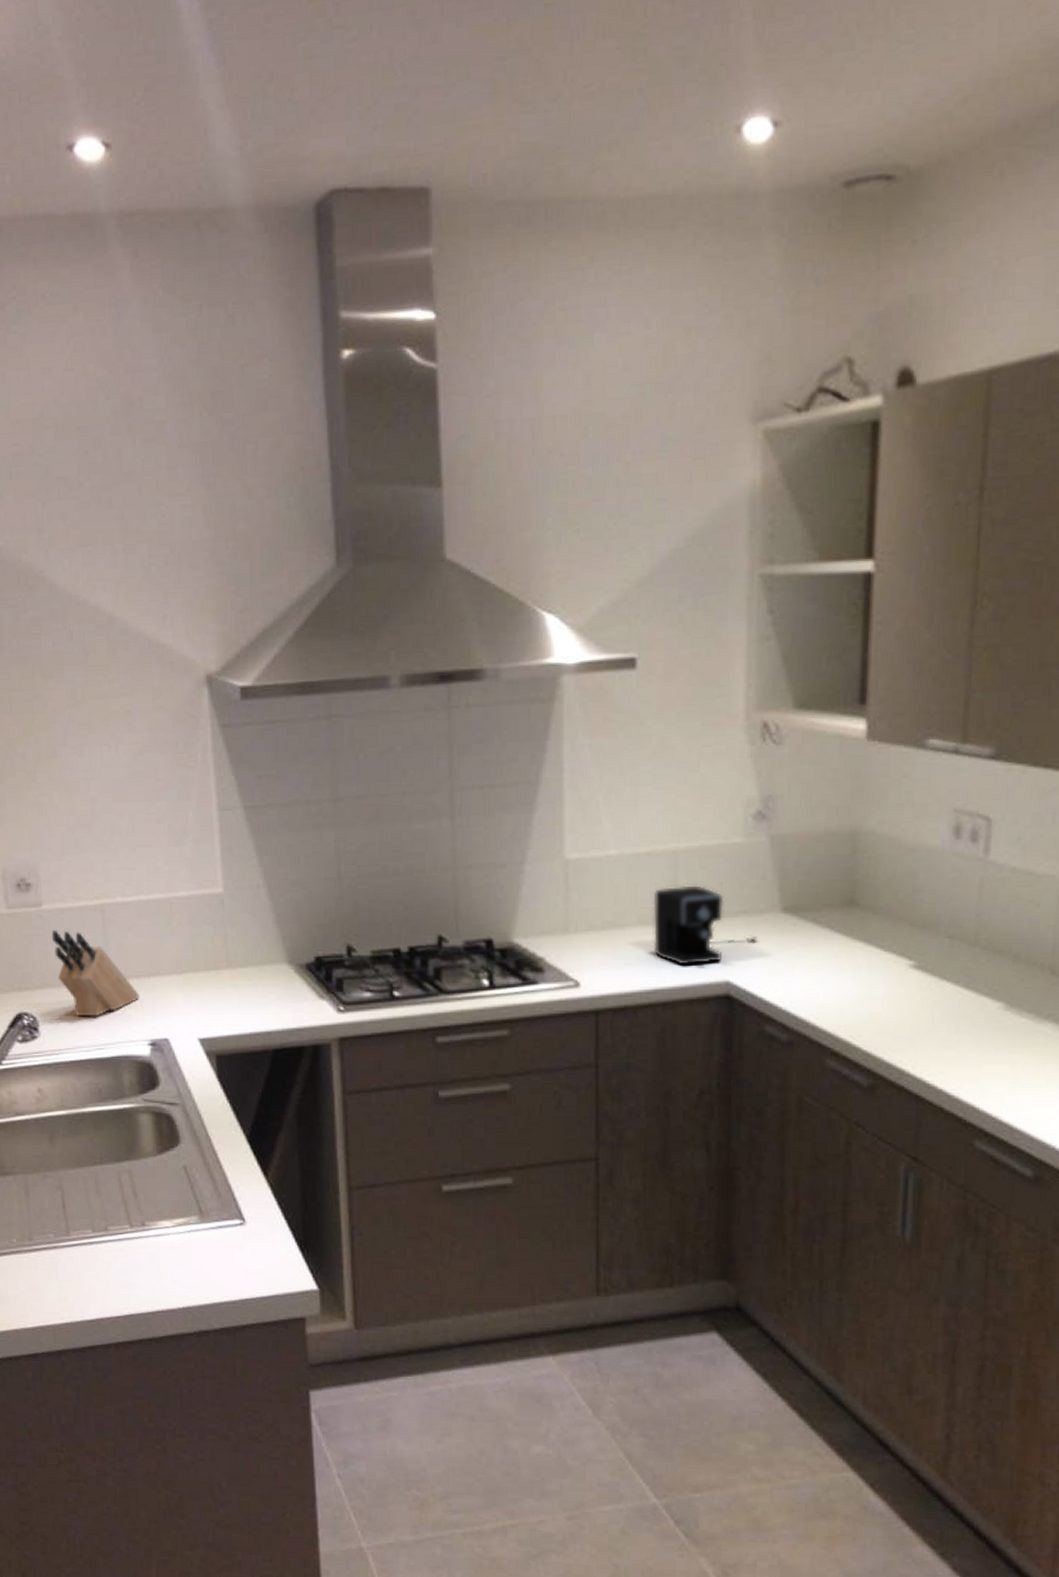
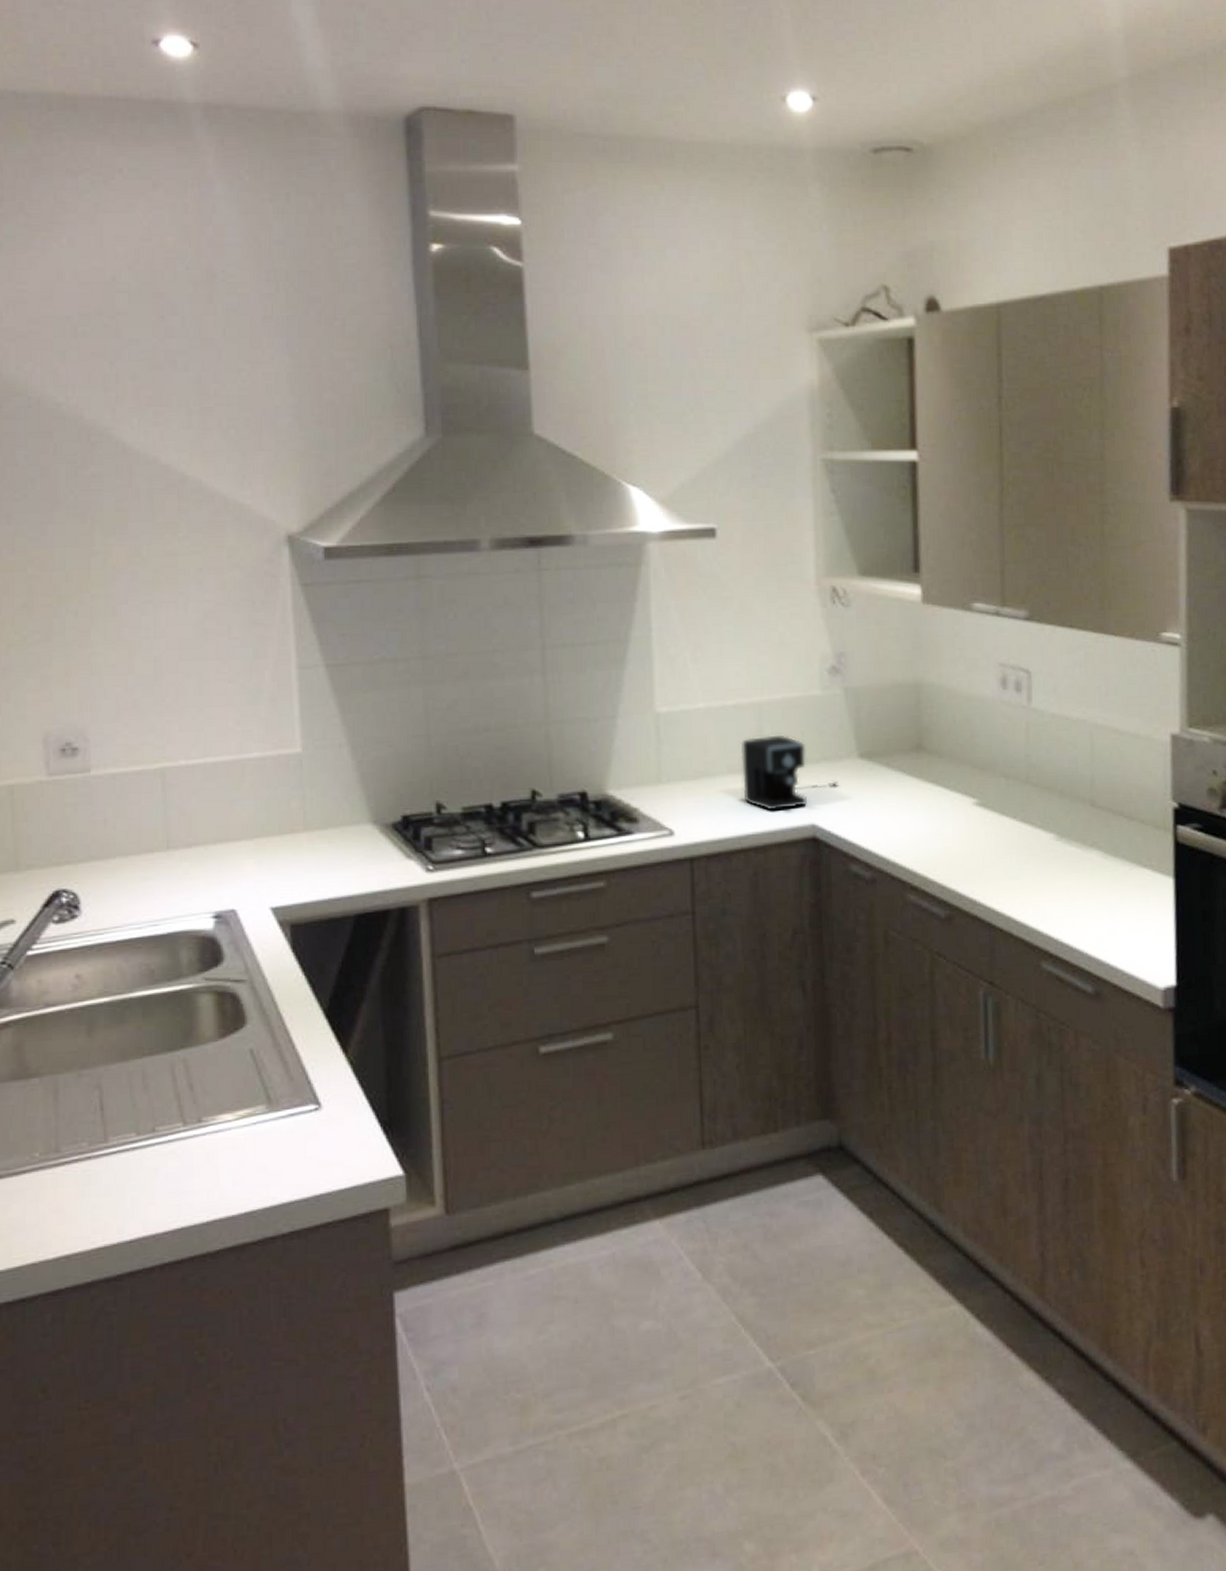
knife block: present [51,929,139,1017] -> none [100,796,203,891]

